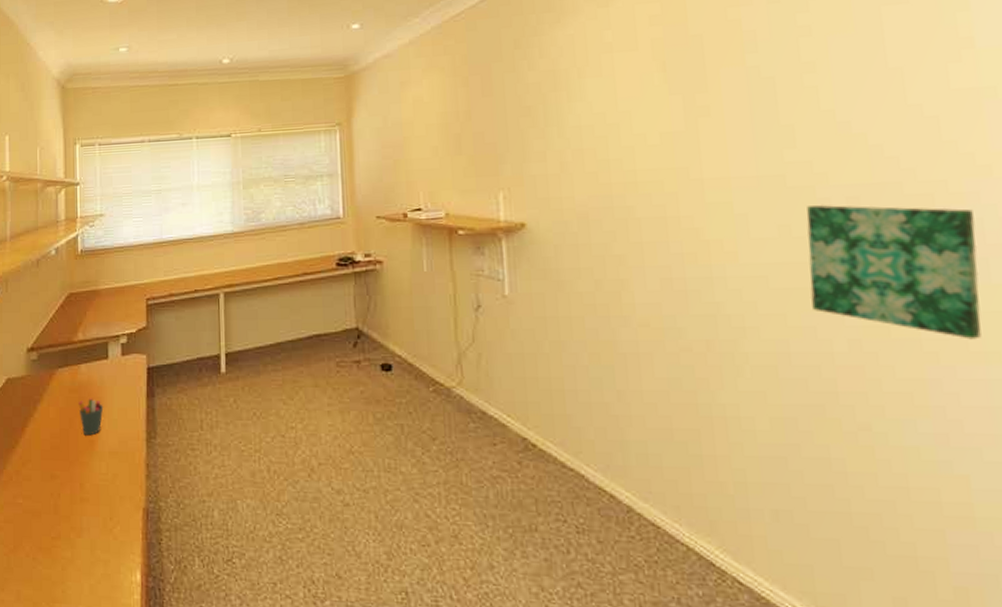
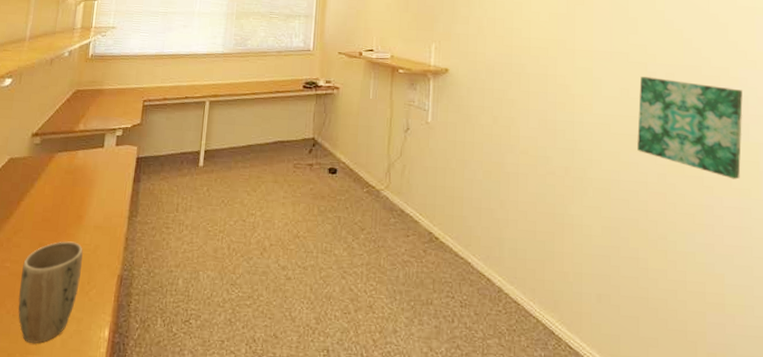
plant pot: none [36,471,101,590] -> present [18,241,83,343]
pen holder: present [78,398,104,436] -> none [72,179,95,212]

